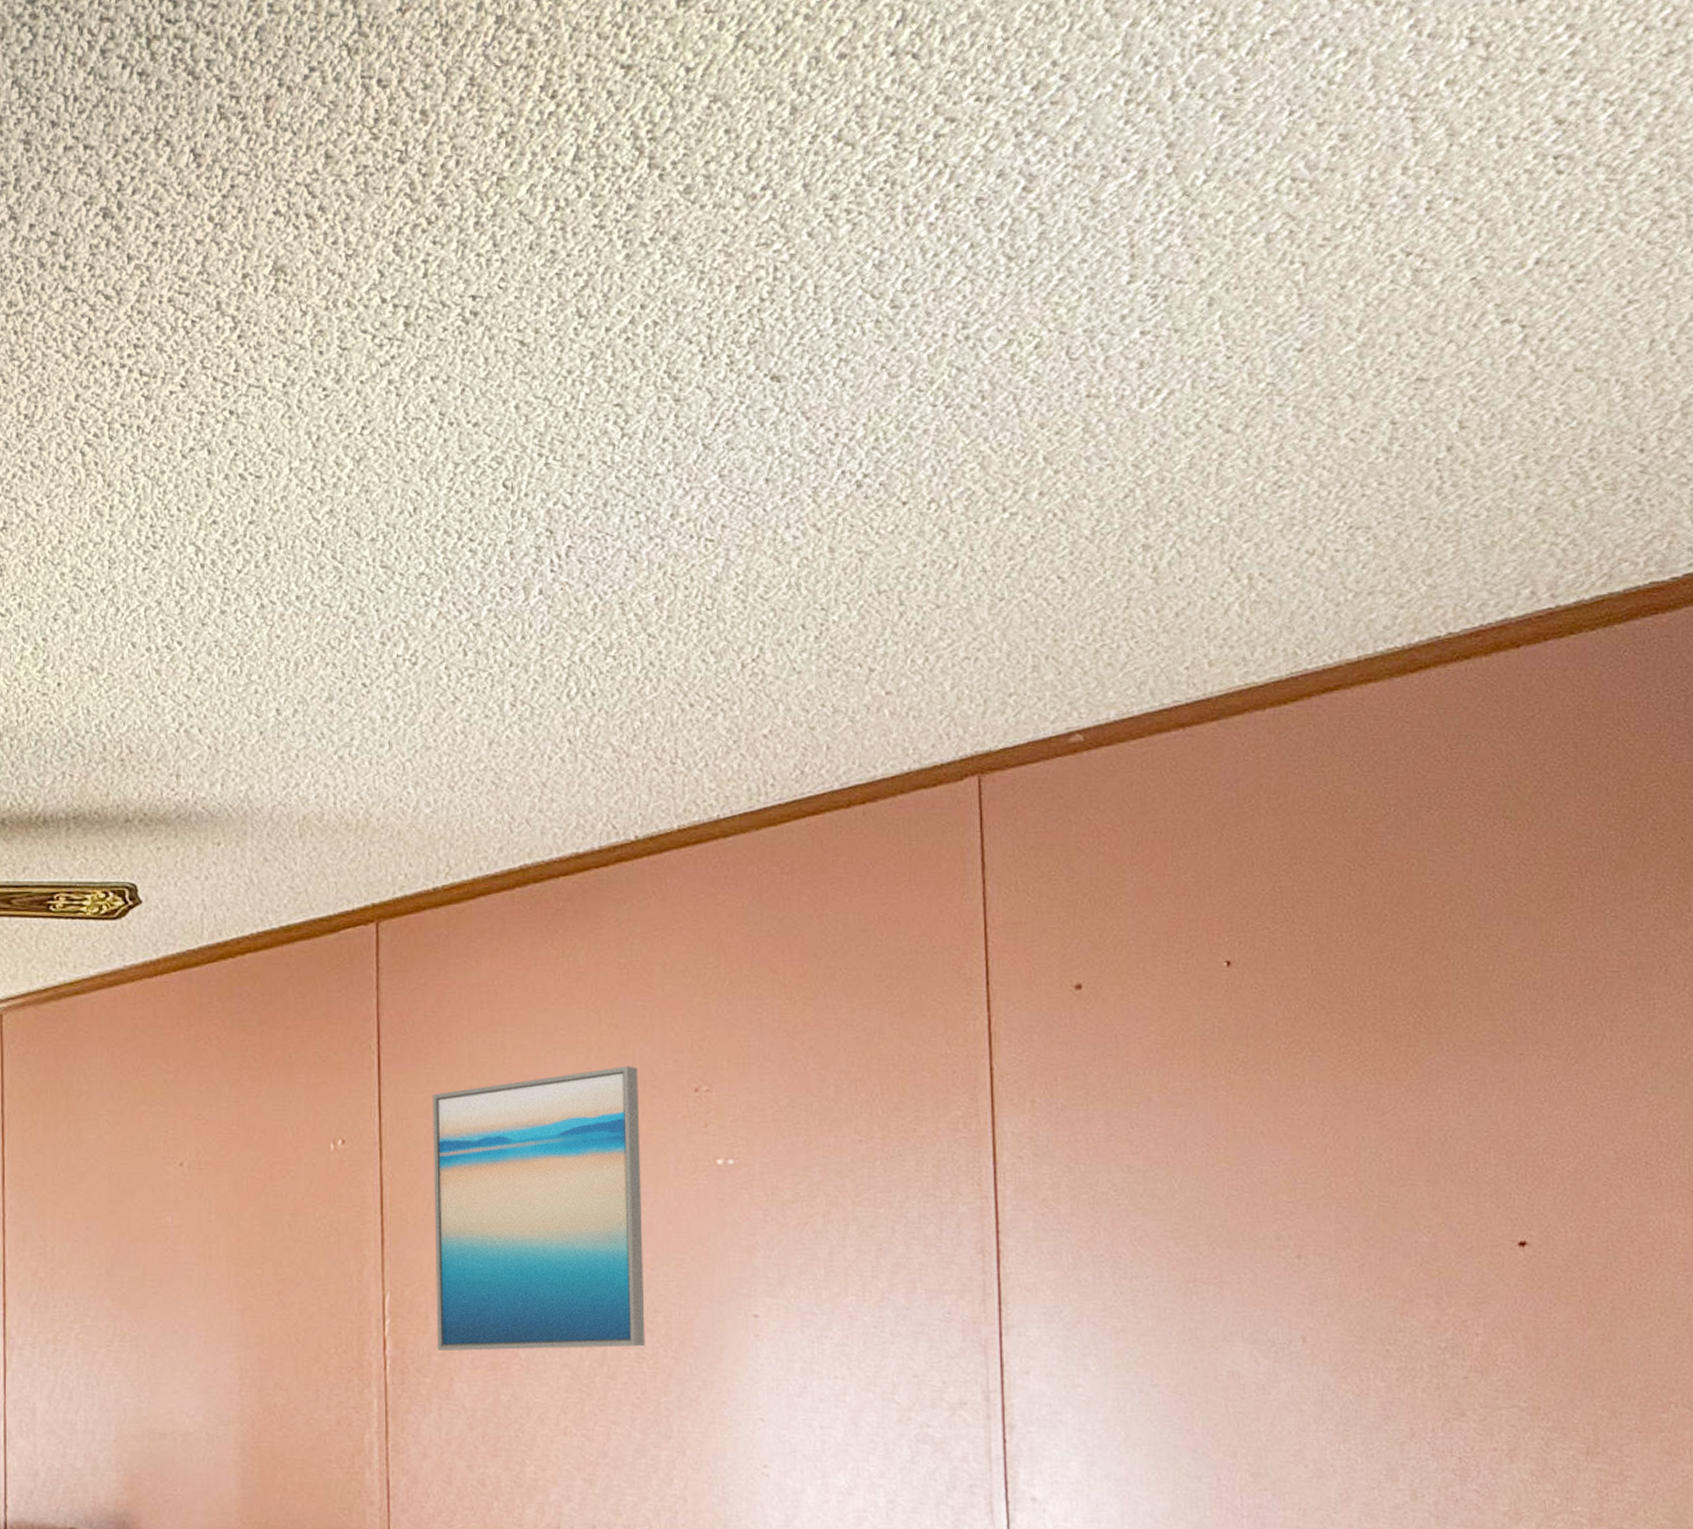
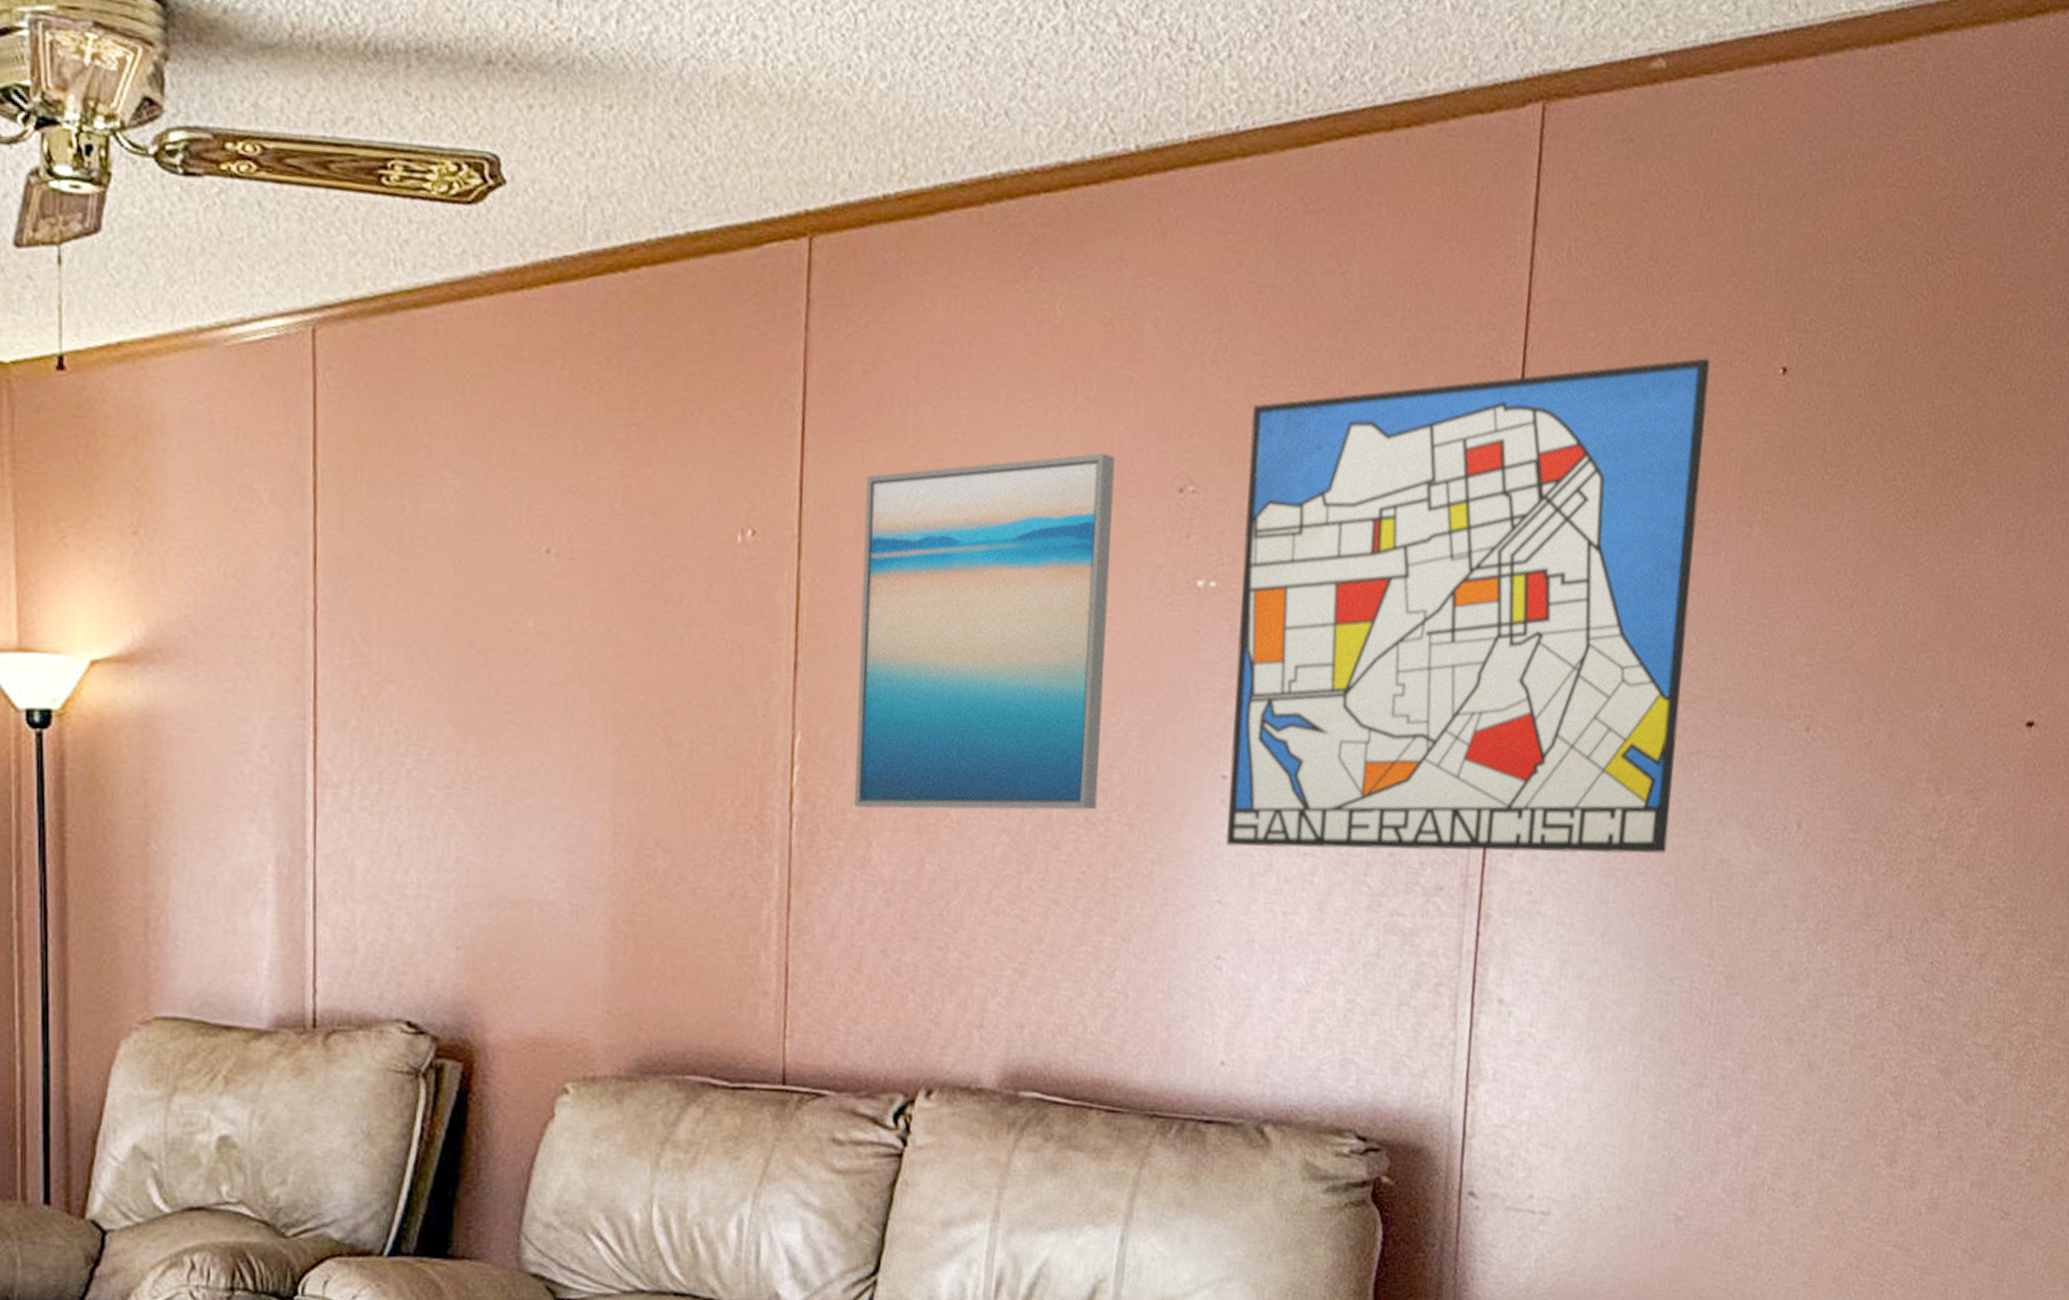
wall art: none [751,958,1176,1373] -> present [1226,358,1711,854]

